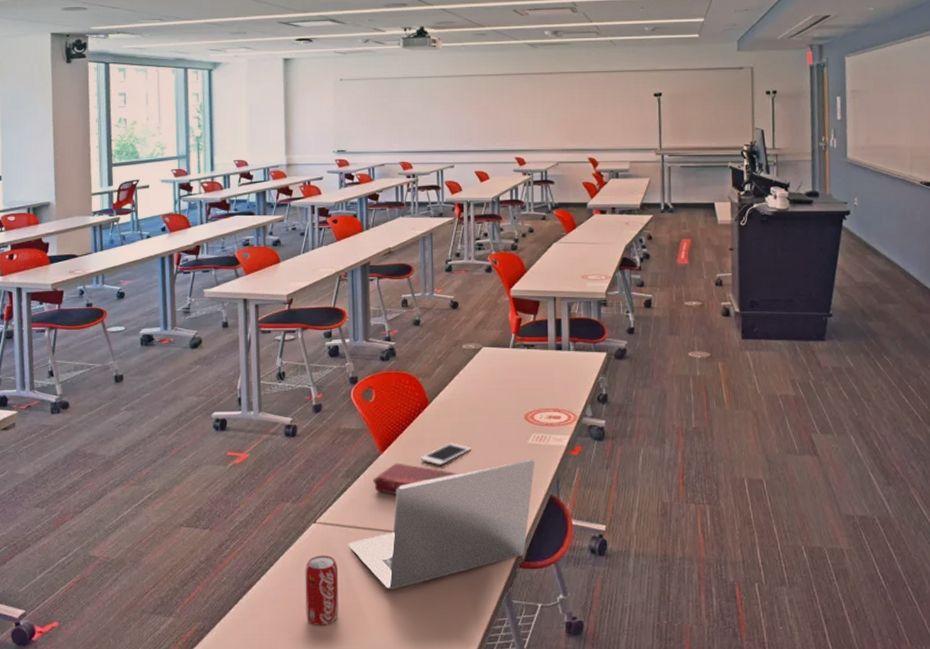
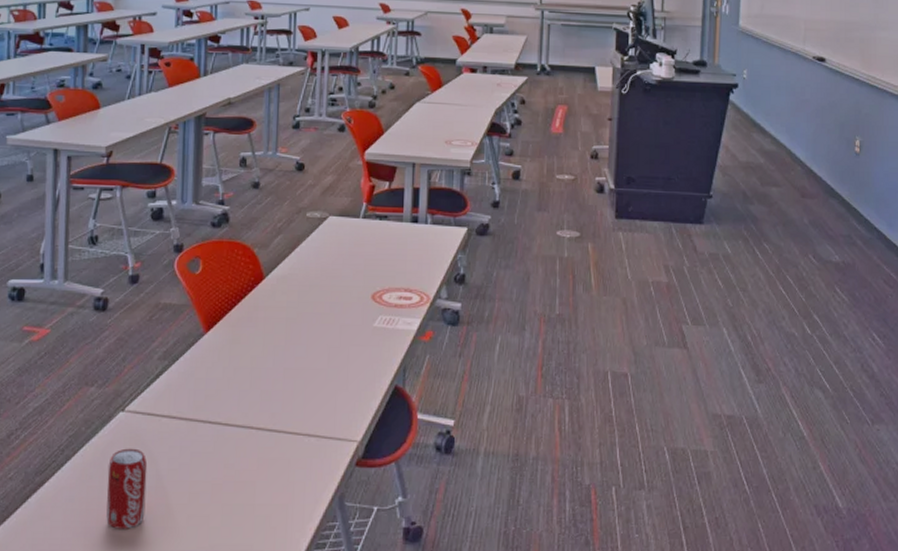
laptop: present [348,459,535,590] -> none [160,344,380,489]
book: present [373,463,461,495] -> none [194,344,296,381]
cell phone: present [420,442,472,466] -> none [250,323,310,349]

